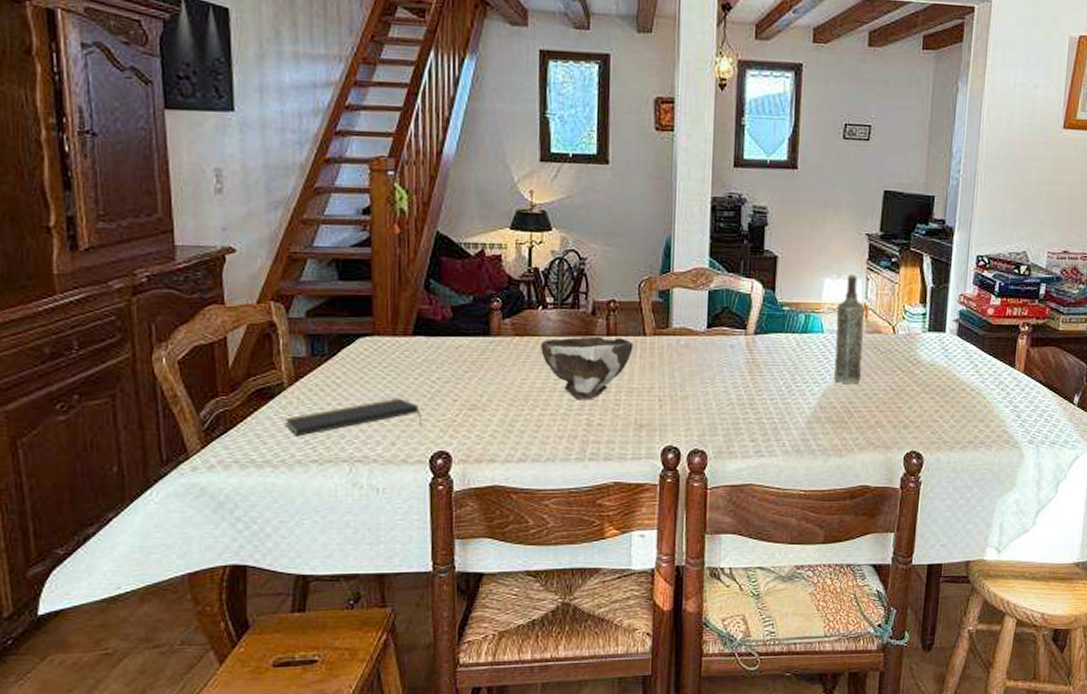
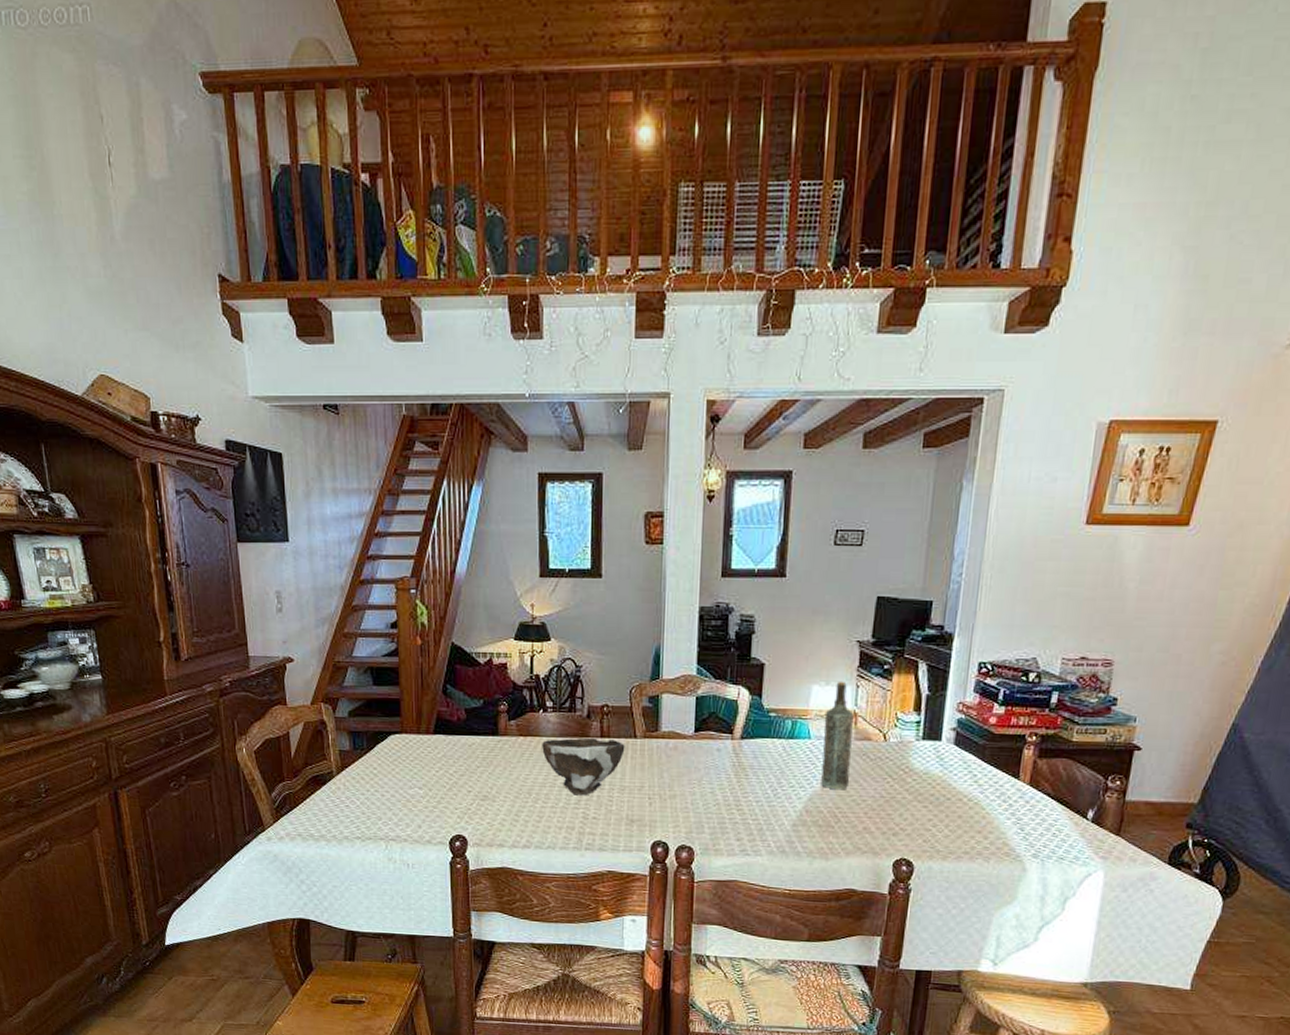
notepad: present [284,398,421,437] -> none [334,787,442,817]

